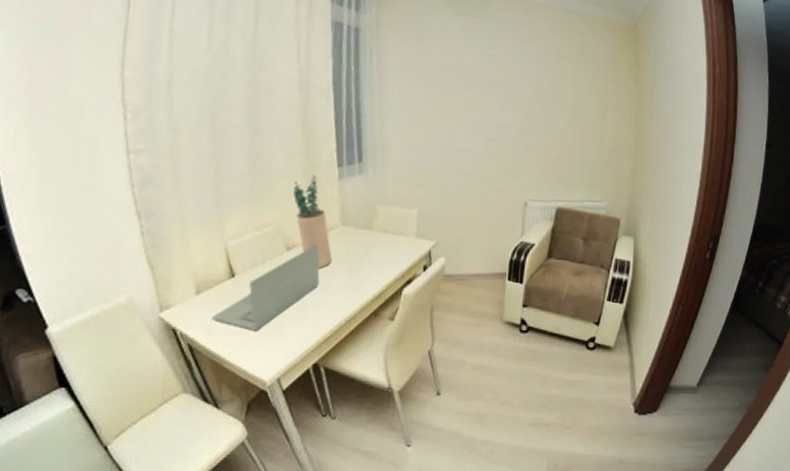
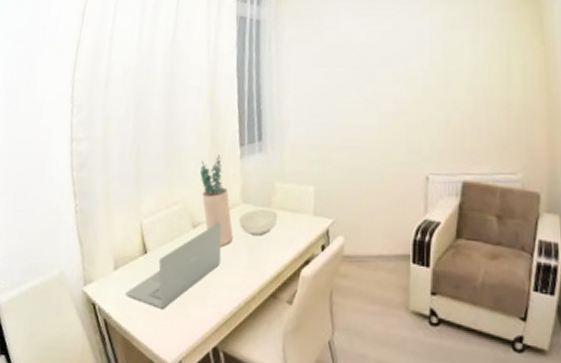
bowl: none [338,230,379,258] -> present [238,208,278,236]

